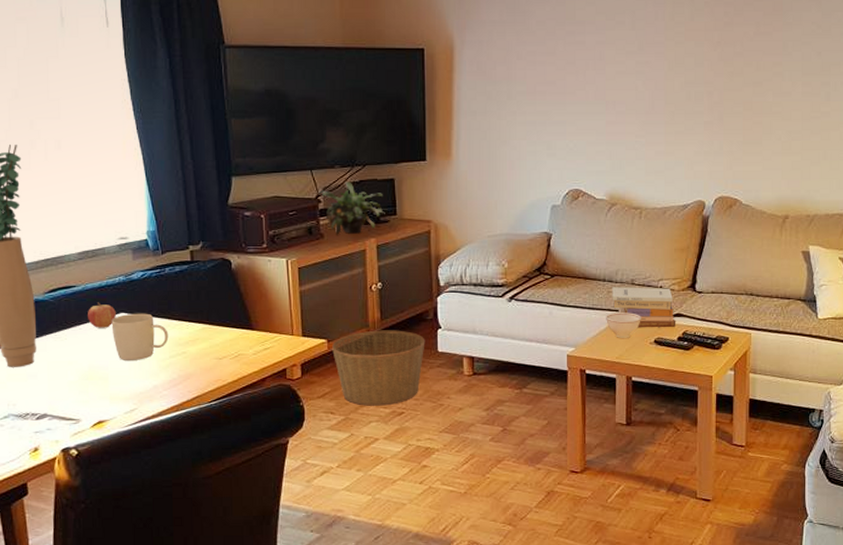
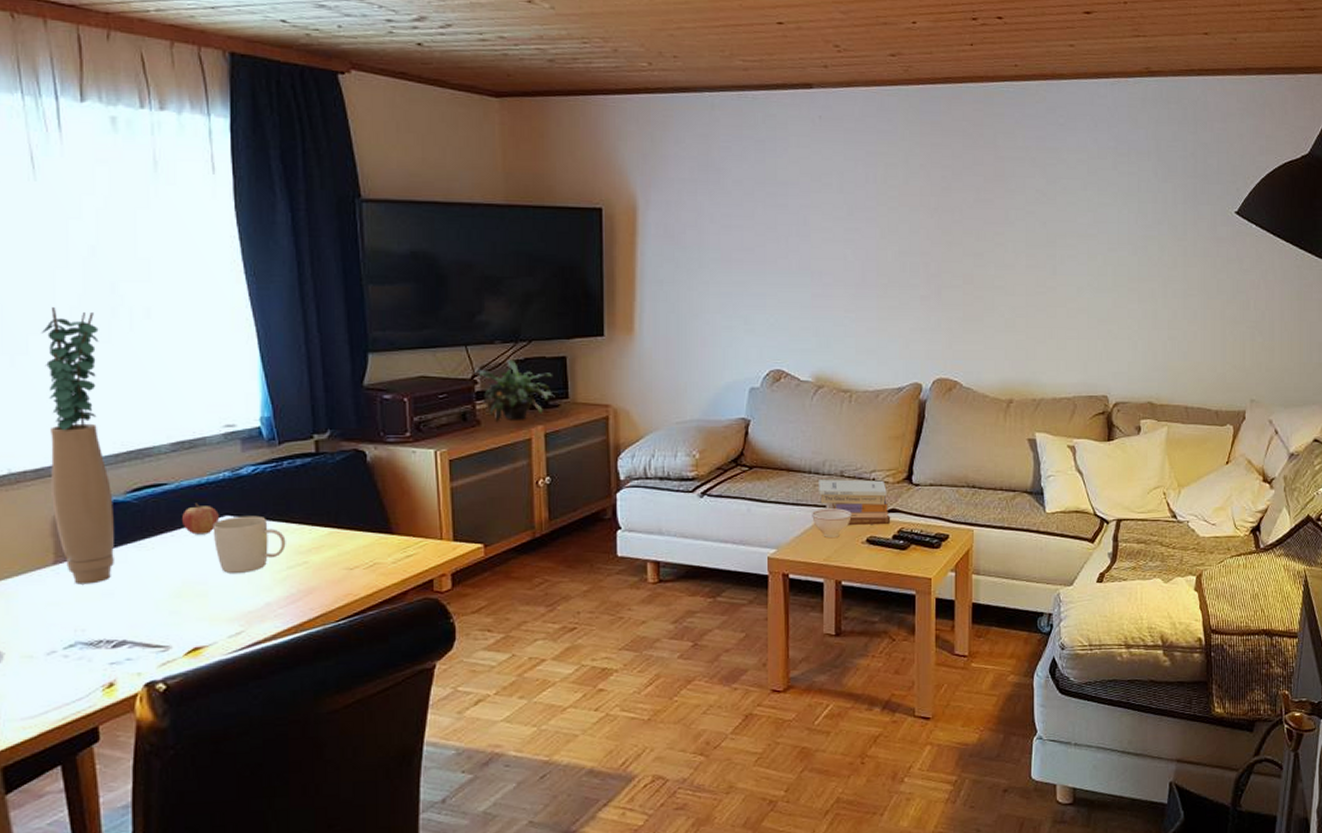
basket: present [332,330,425,406] -> none [490,532,602,621]

